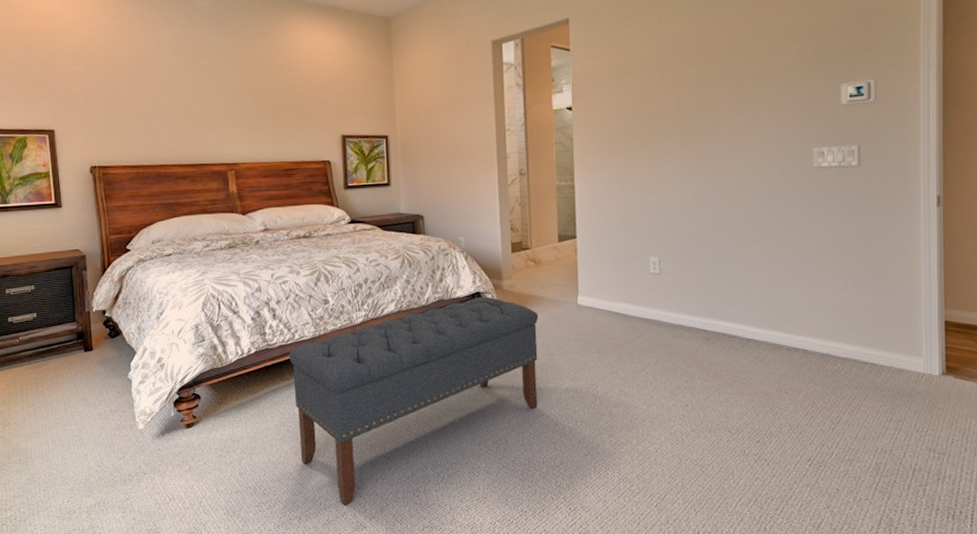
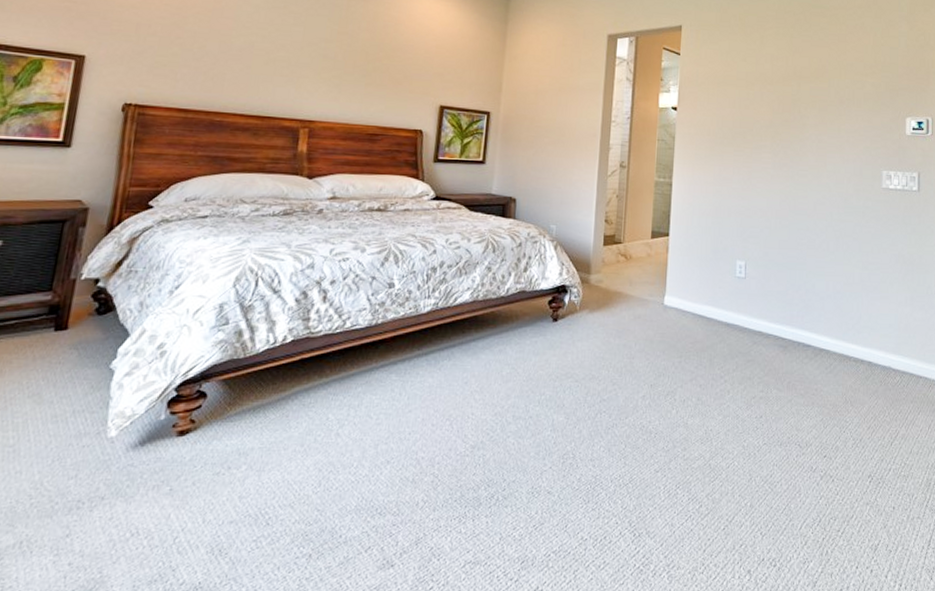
bench: present [289,296,539,506] -> none [326,290,624,538]

